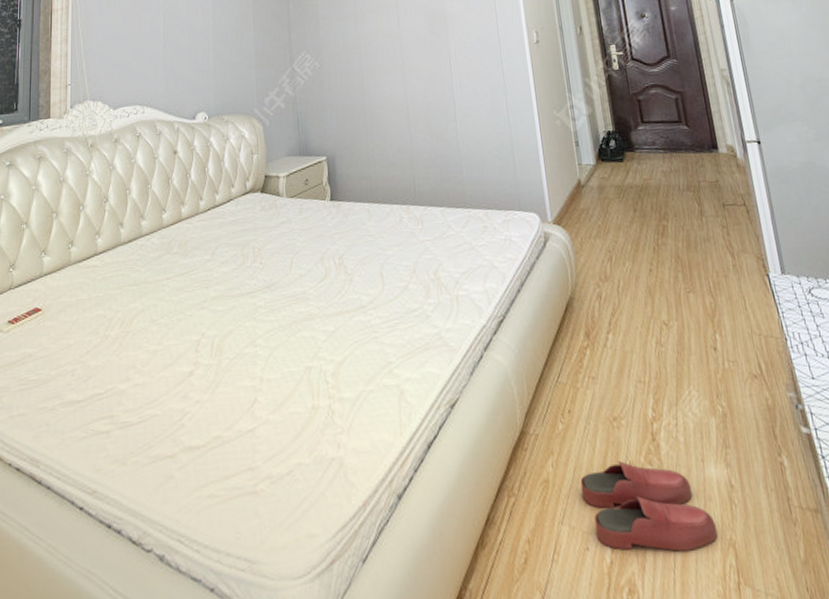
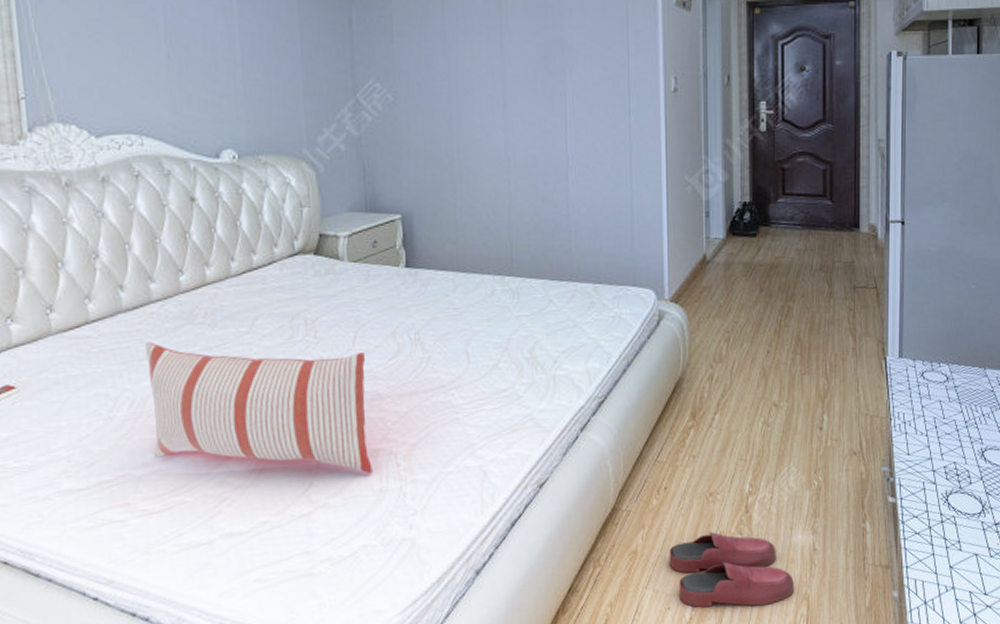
pillow: none [135,269,306,392] -> present [145,341,373,475]

